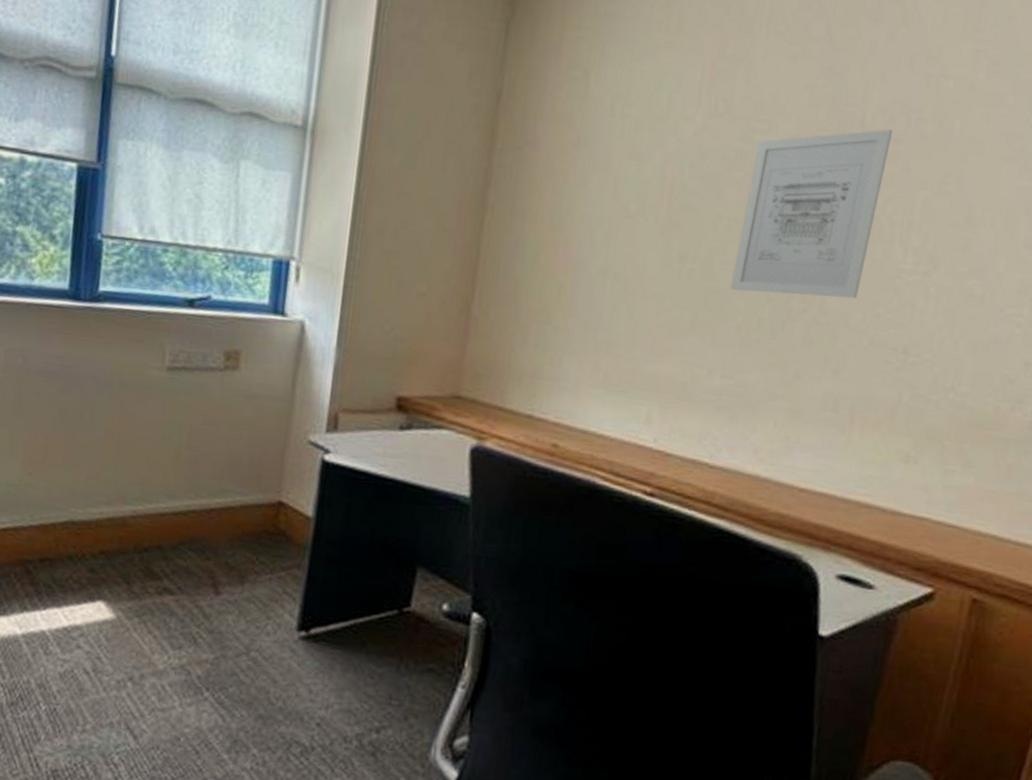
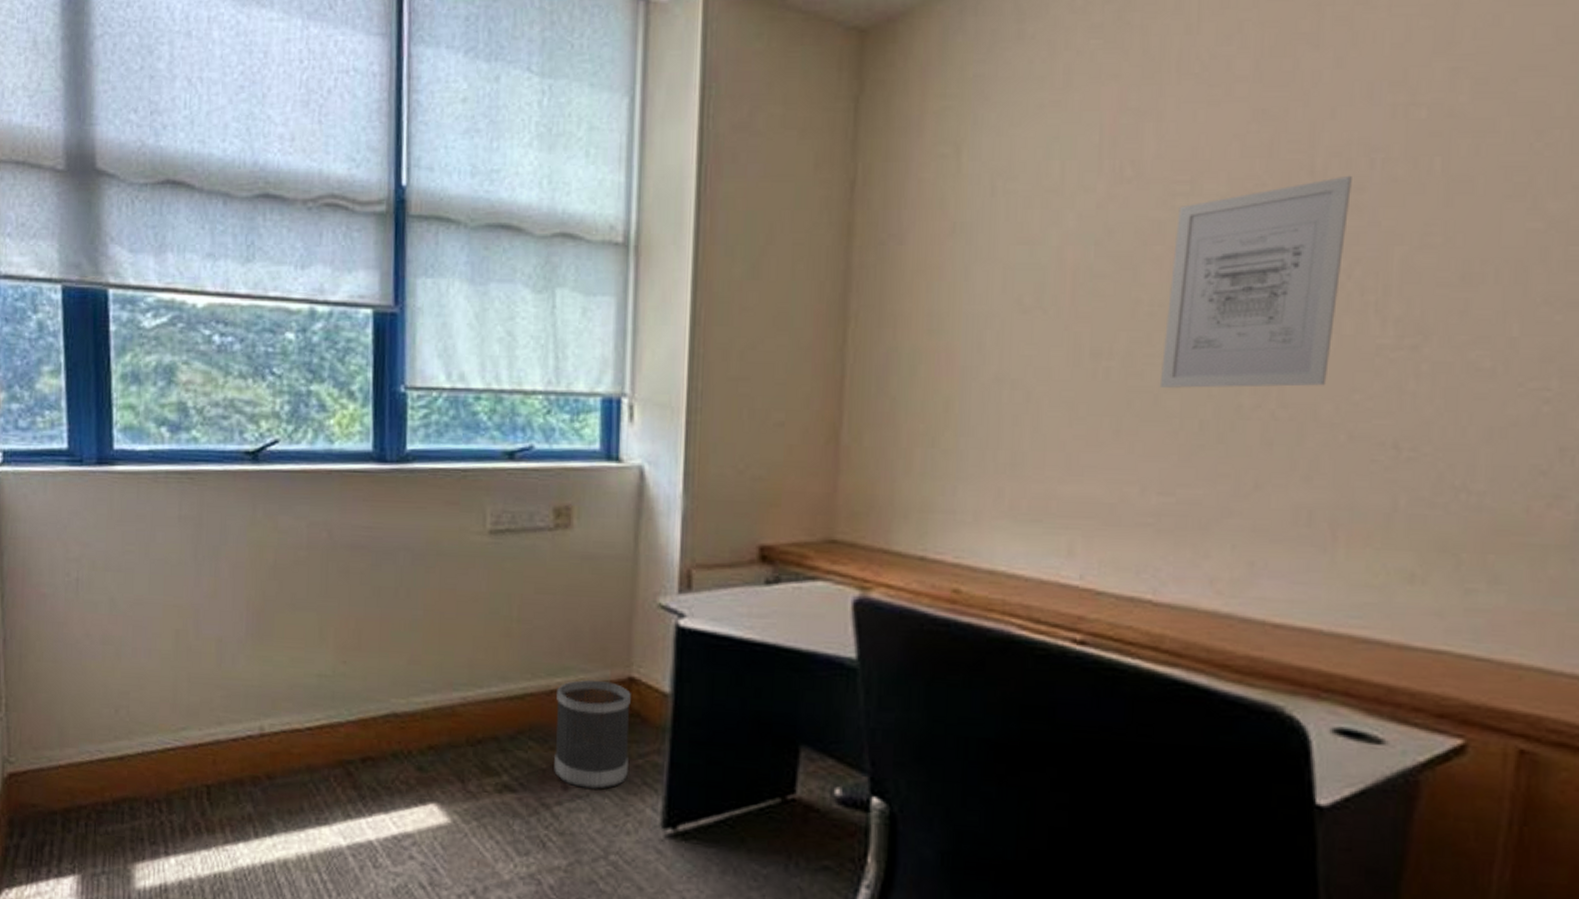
wastebasket: none [208,501,279,596] -> present [554,679,631,789]

